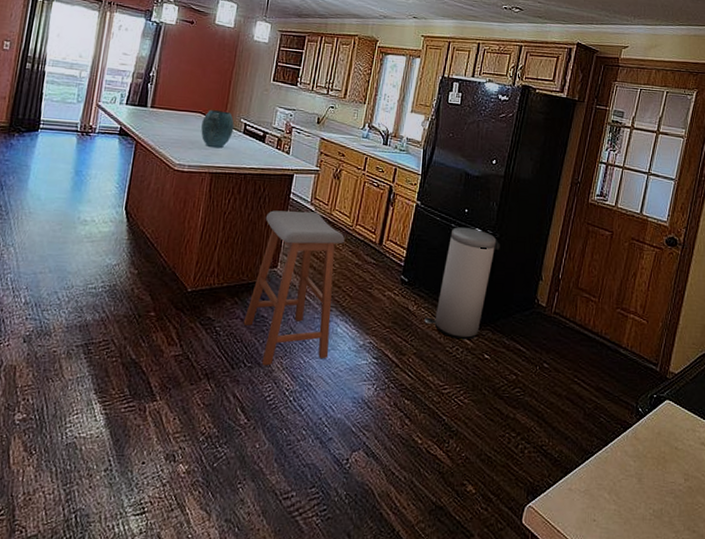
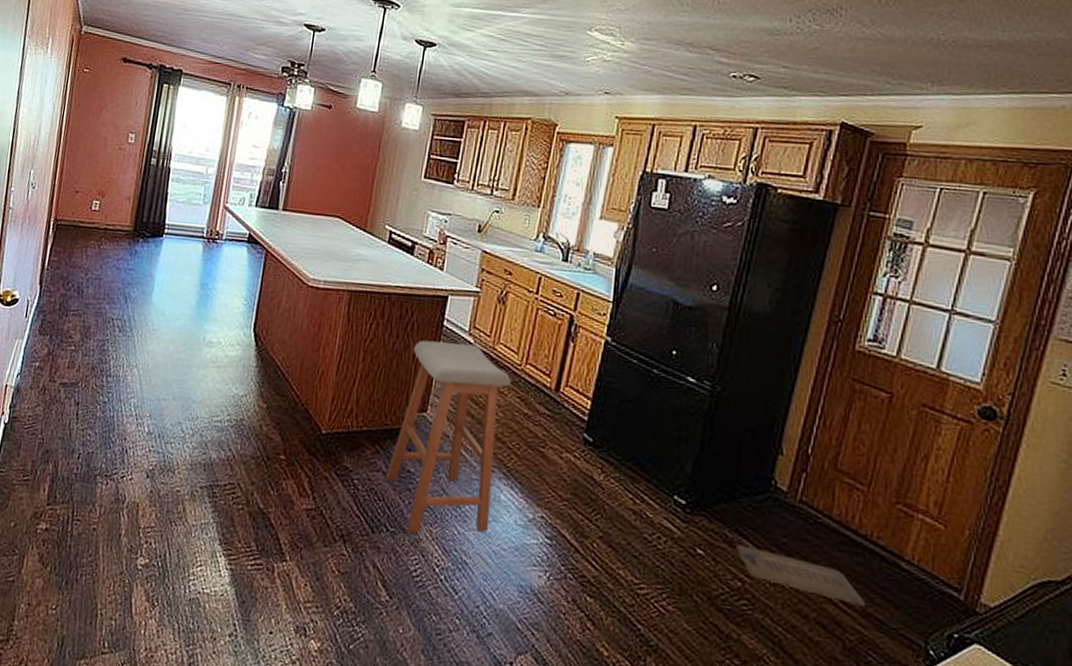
vase: present [201,110,235,149] -> none [338,214,378,261]
pedal bin: present [424,227,500,340] -> none [614,374,722,527]
doormat: none [512,348,597,383] -> present [736,544,864,606]

